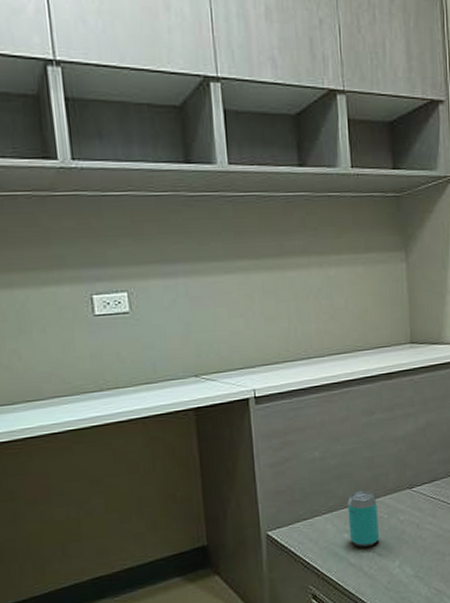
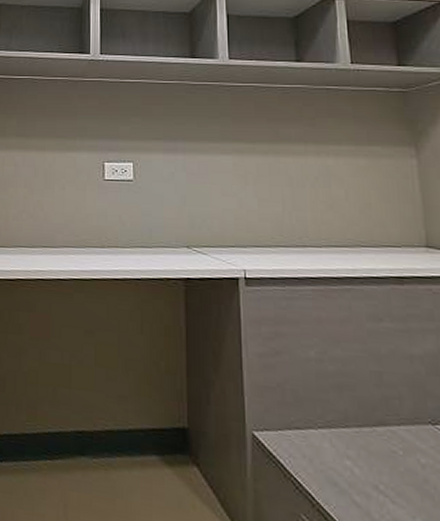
beverage can: present [347,491,379,548] -> none [350,411,392,488]

